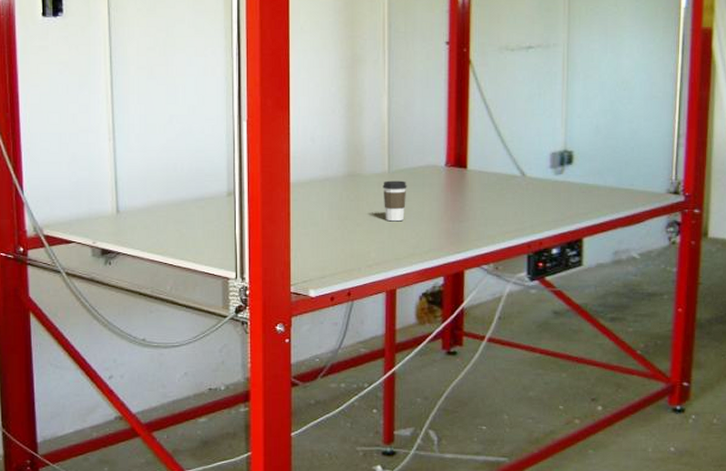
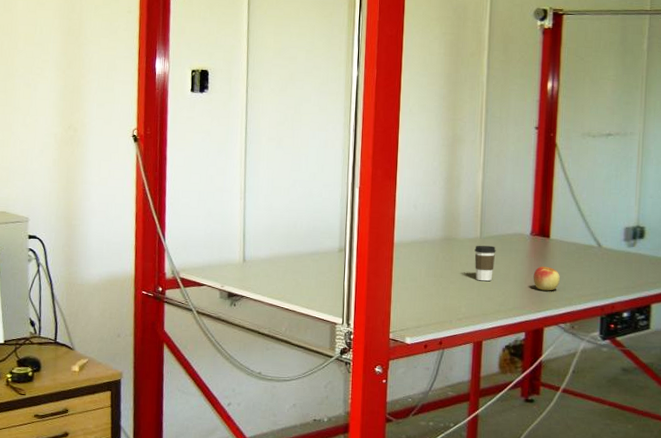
apple: none [450,201,480,229] -> present [533,266,560,291]

